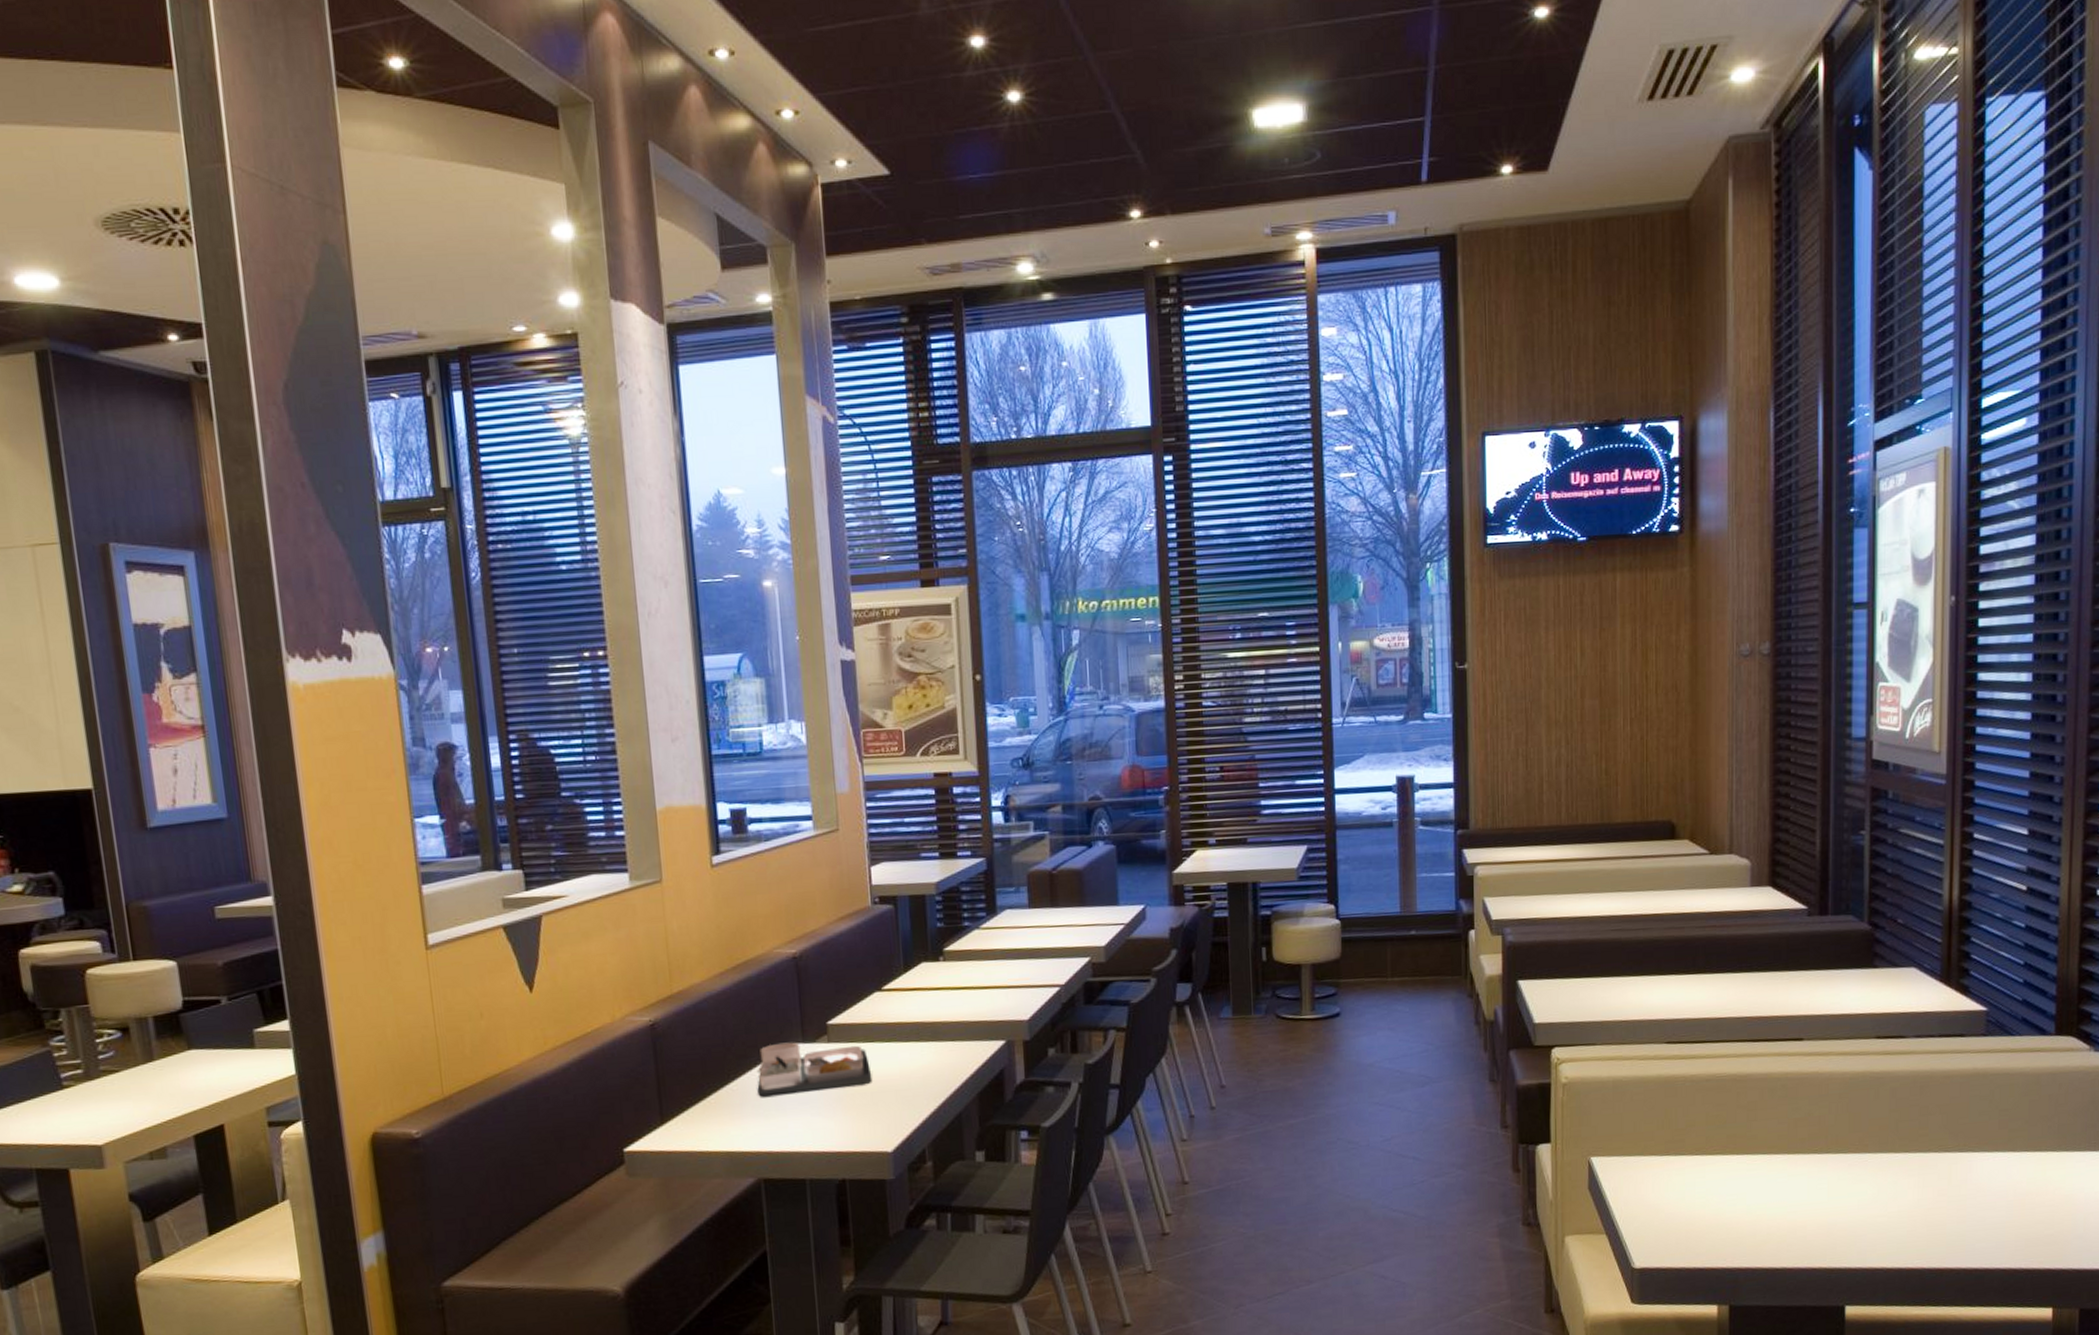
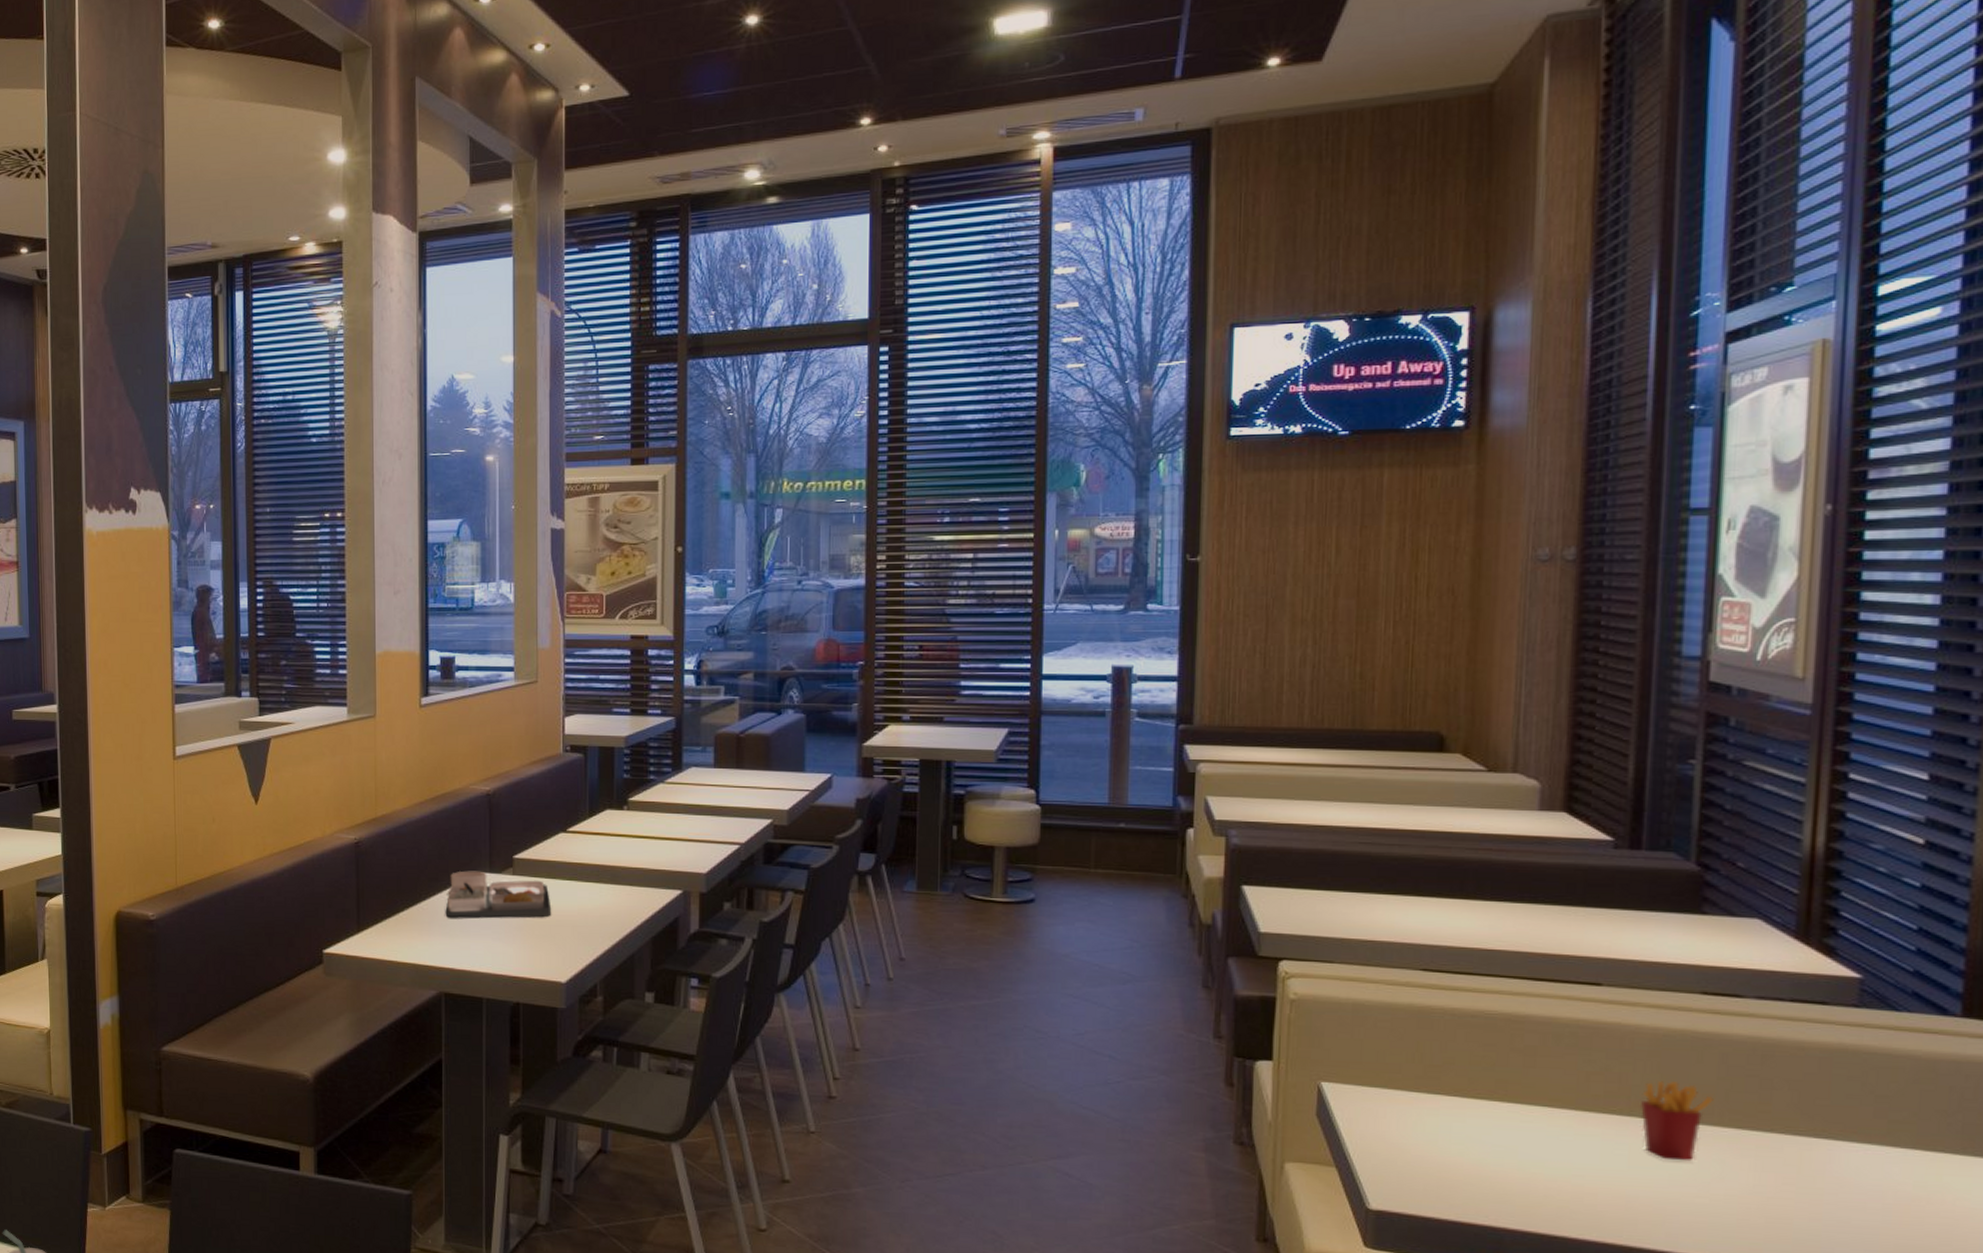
french fries: none [1836,1118,1887,1187] -> present [1641,1081,1714,1162]

